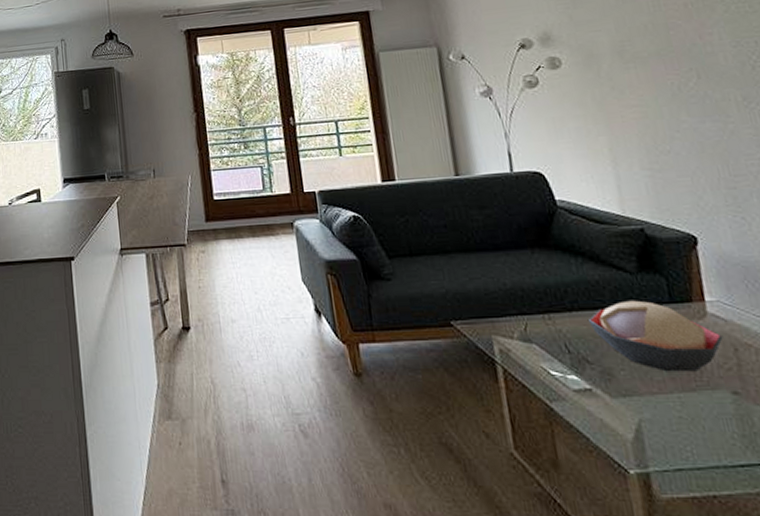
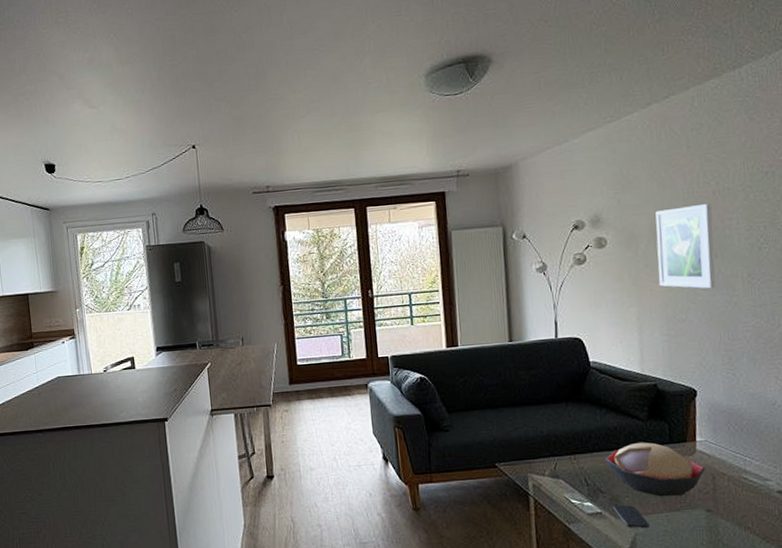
smartphone: none [605,380,658,413] -> present [613,504,649,529]
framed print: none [616,16,703,115] -> present [655,203,716,289]

